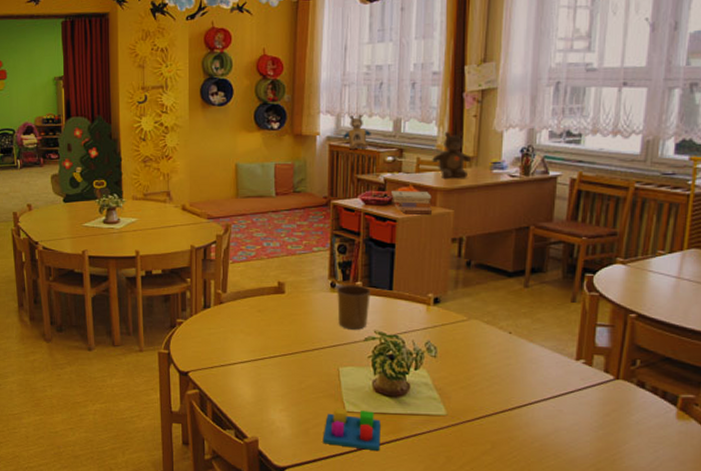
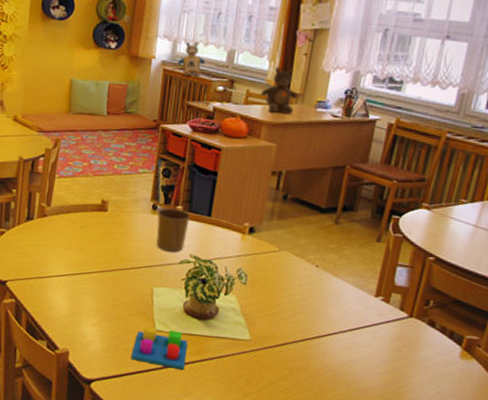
books: present [390,191,432,215] -> none [218,120,257,146]

